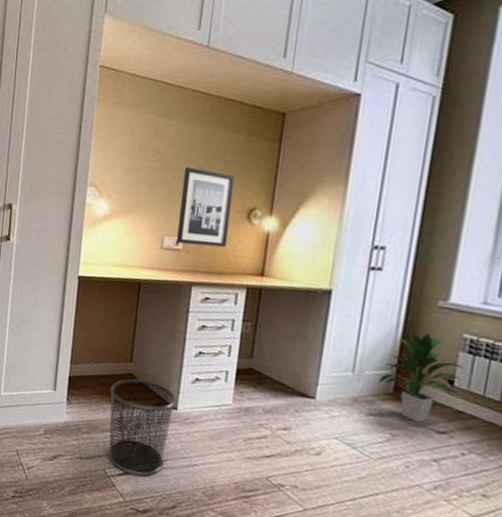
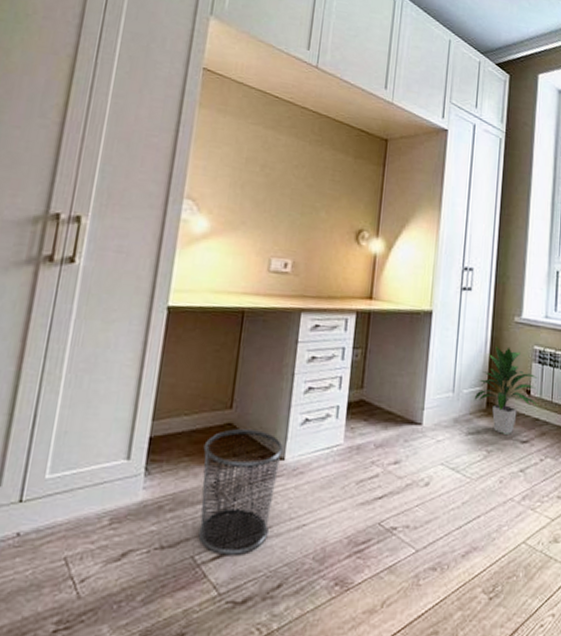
wall art: present [176,167,235,248] -> none [284,184,343,271]

